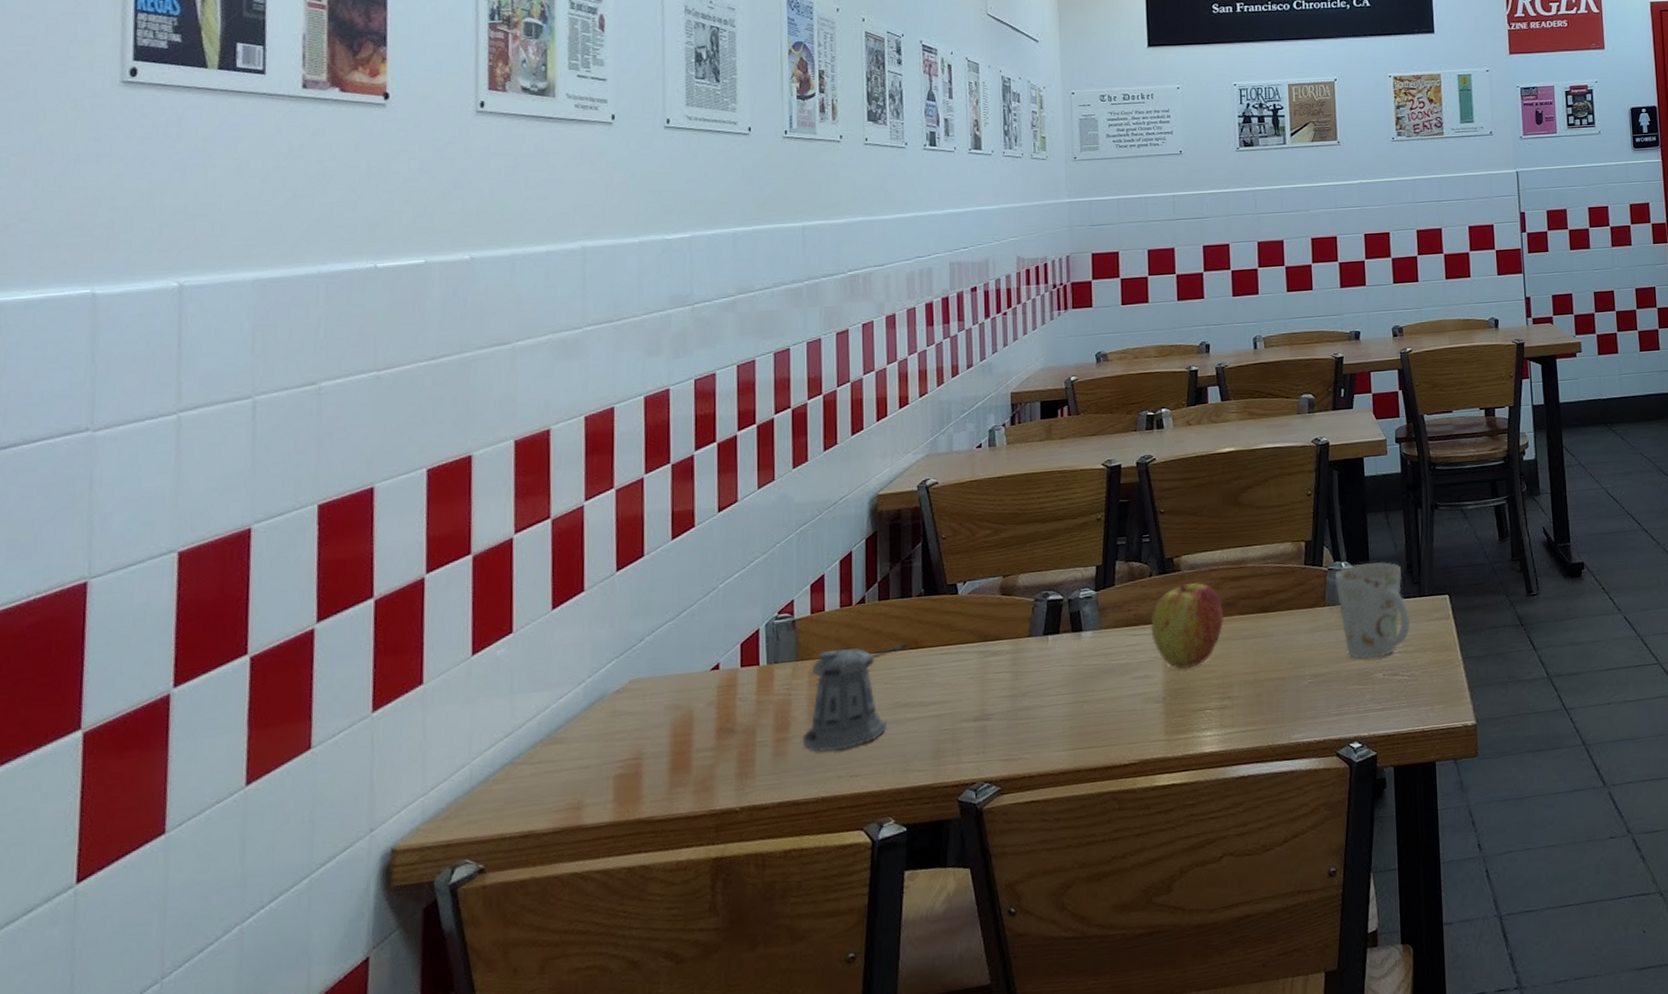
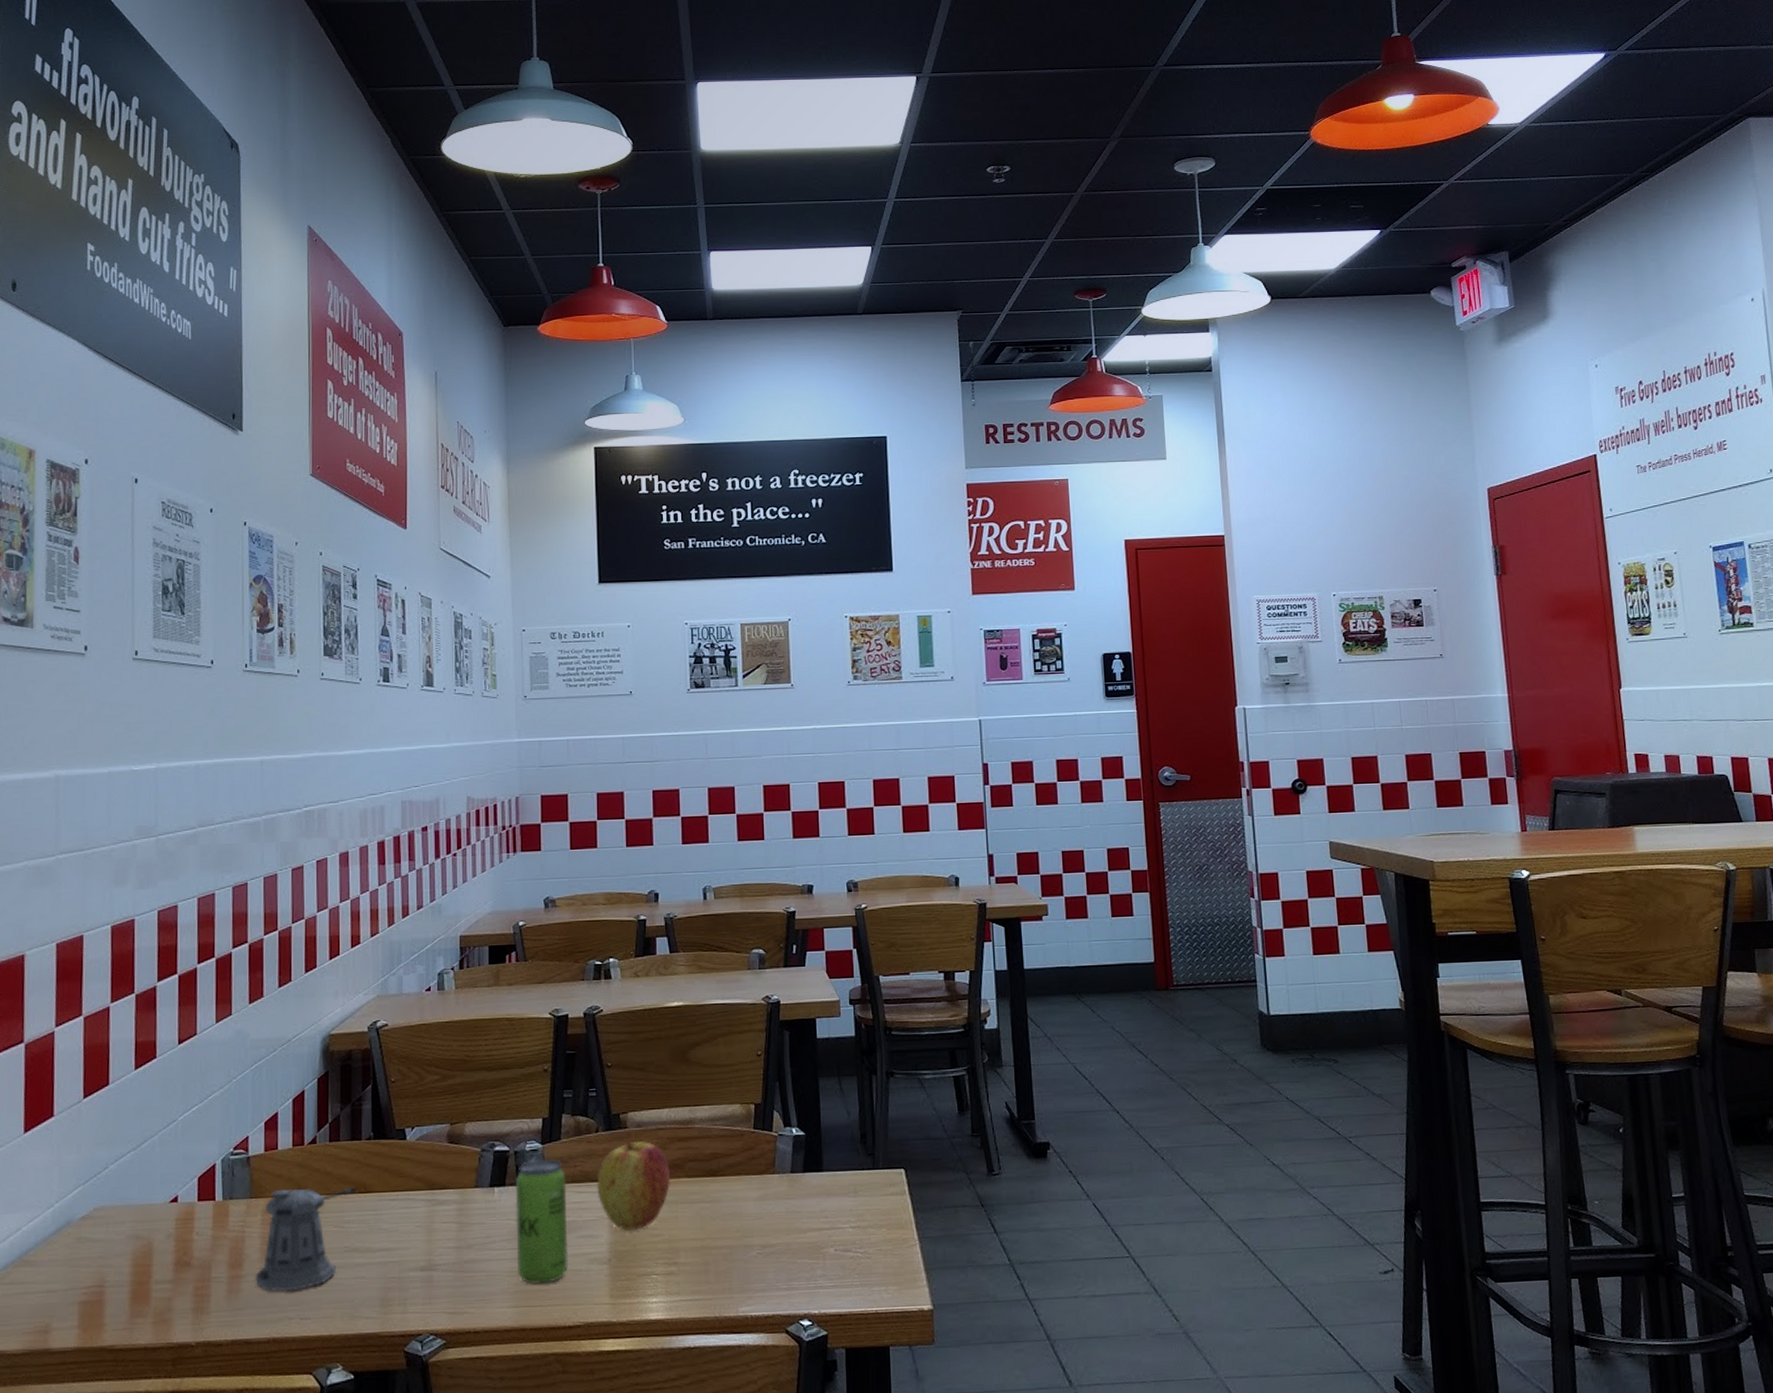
beverage can: none [1069,605,1123,727] -> present [515,1159,568,1284]
mug: present [1334,562,1411,659] -> none [785,1130,864,1232]

